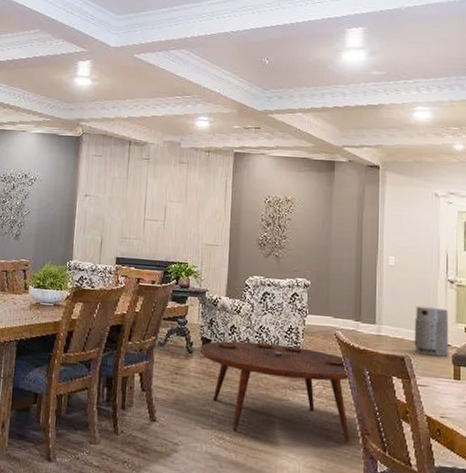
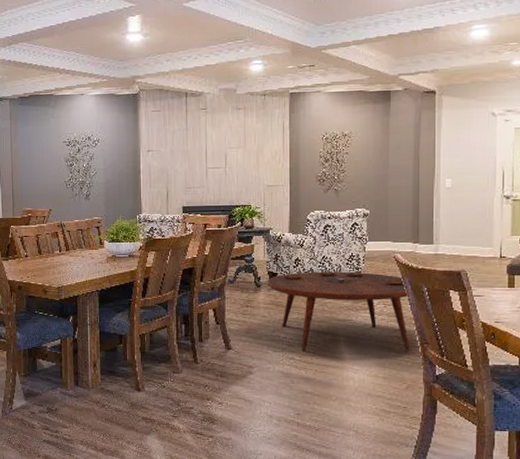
air purifier: present [414,305,449,357] -> none [470,223,504,268]

